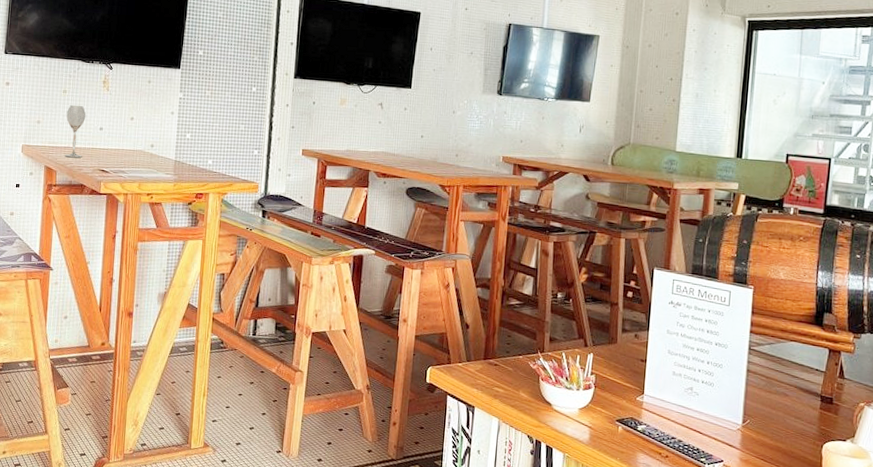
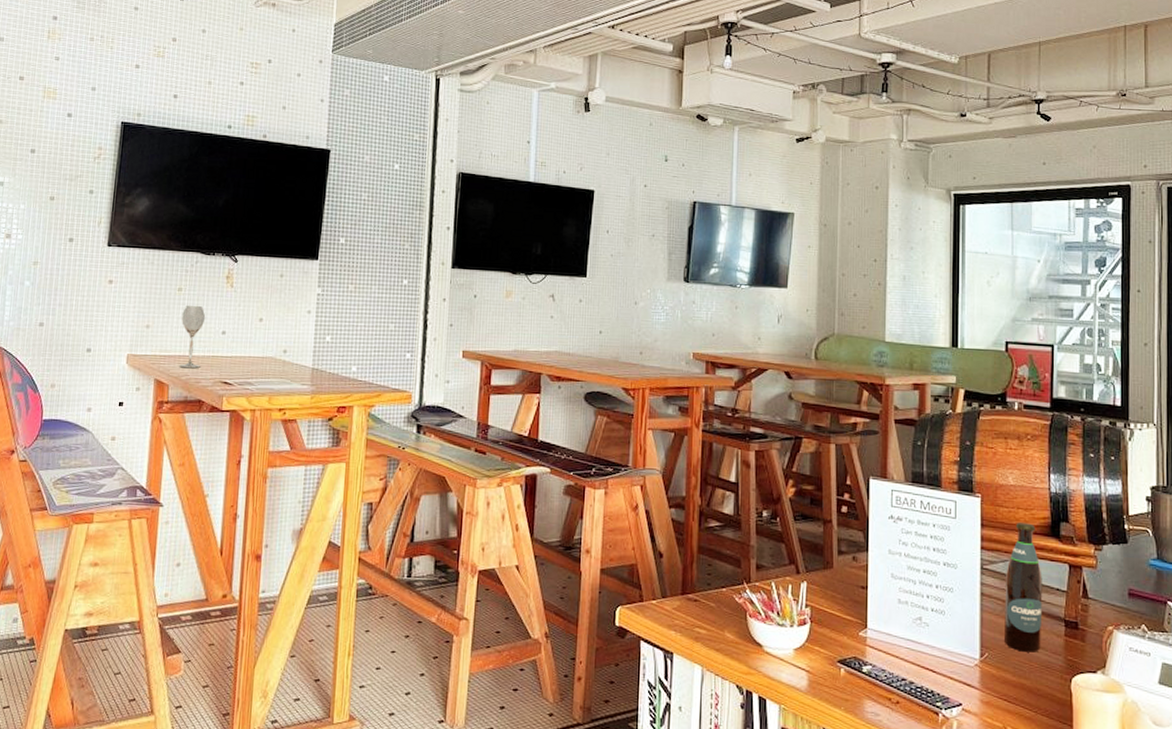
bottle: none [764,311,804,422] -> present [1003,521,1043,653]

